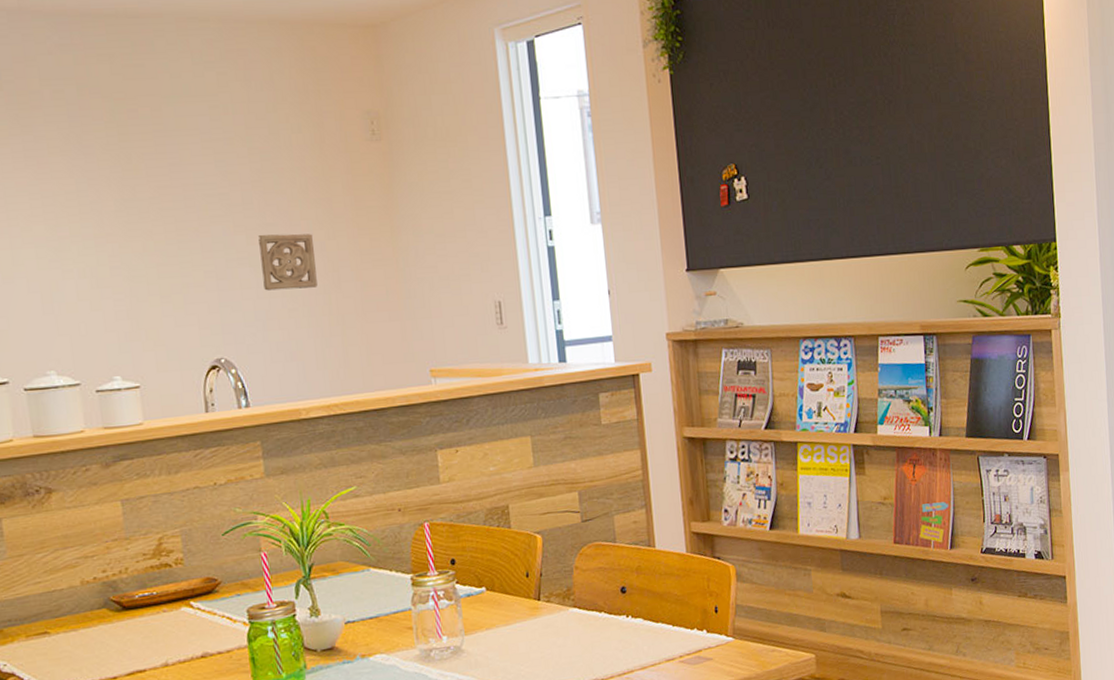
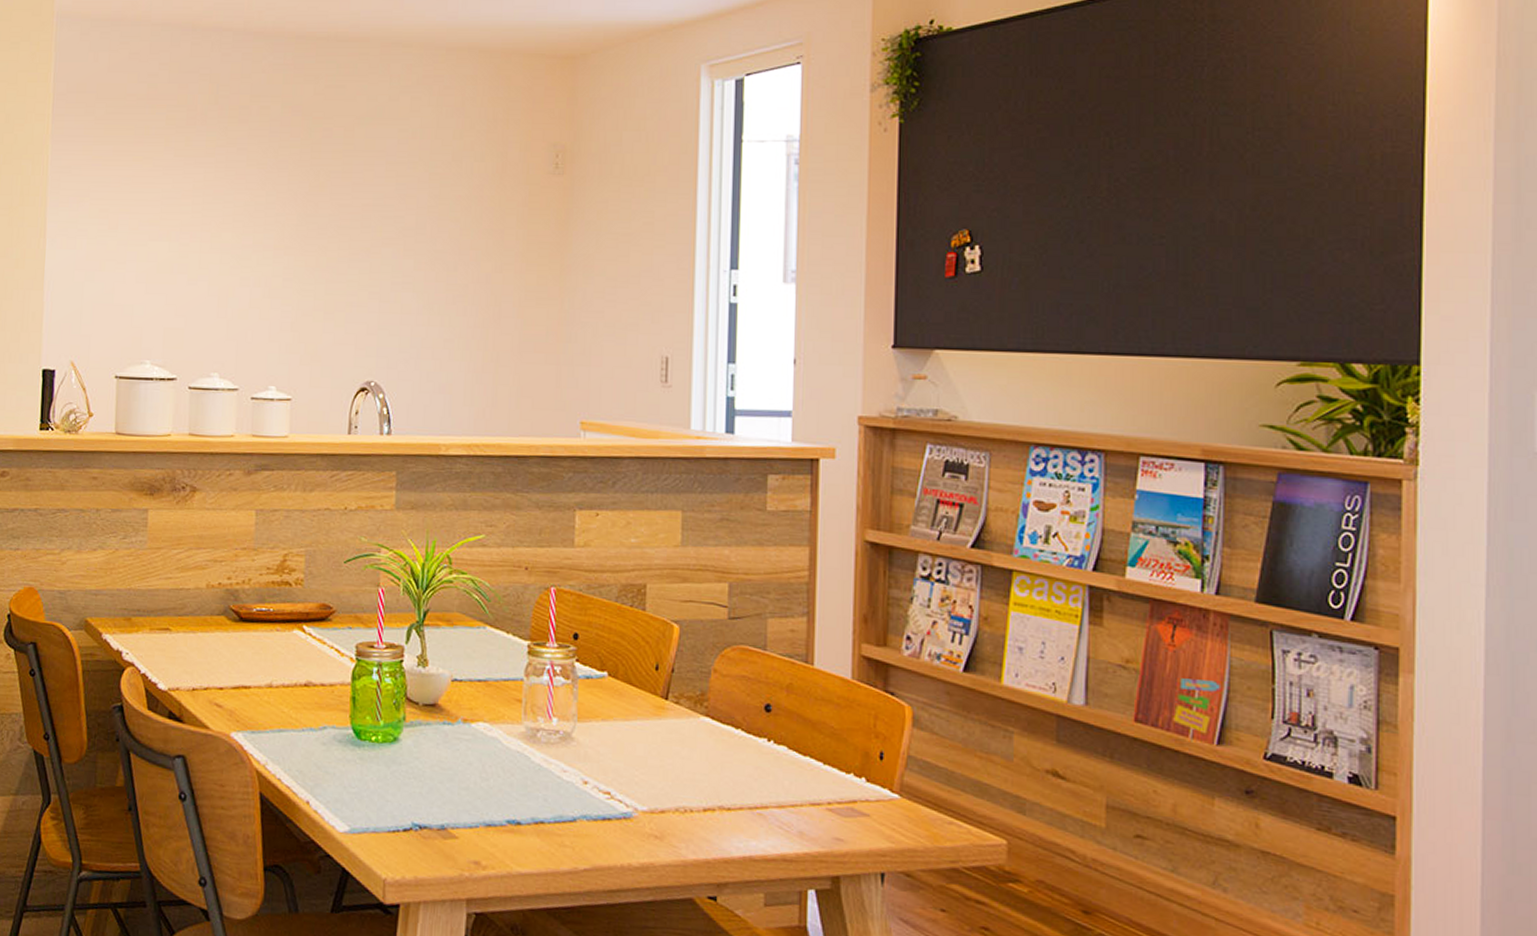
wall ornament: present [258,234,318,291] -> none [424,260,480,320]

